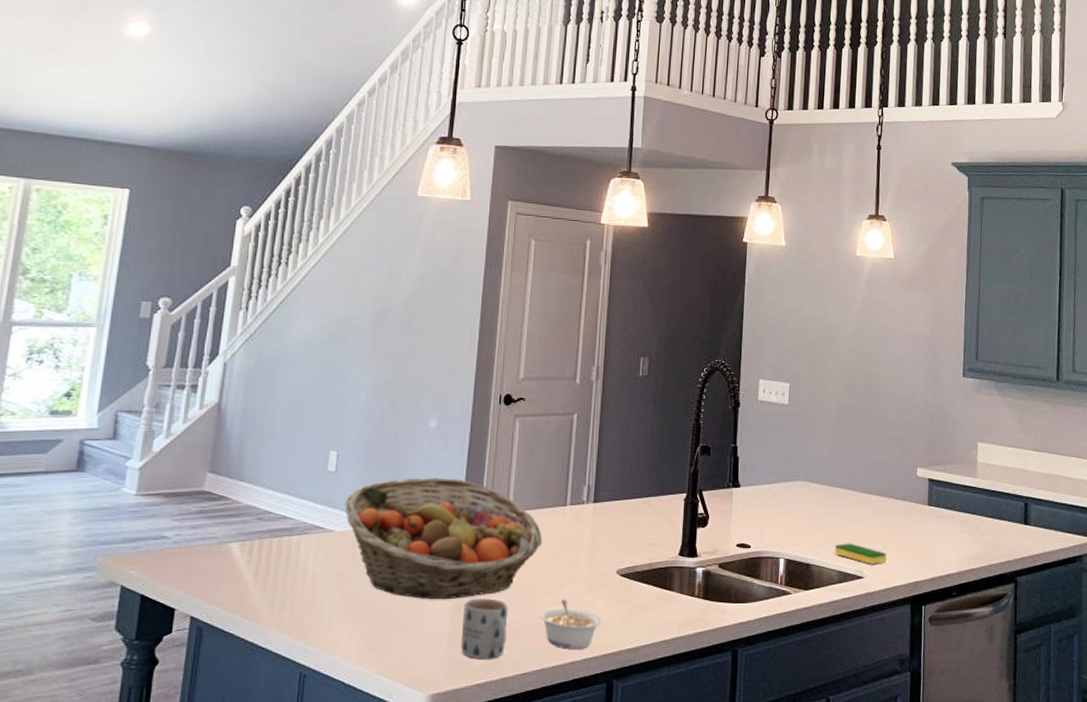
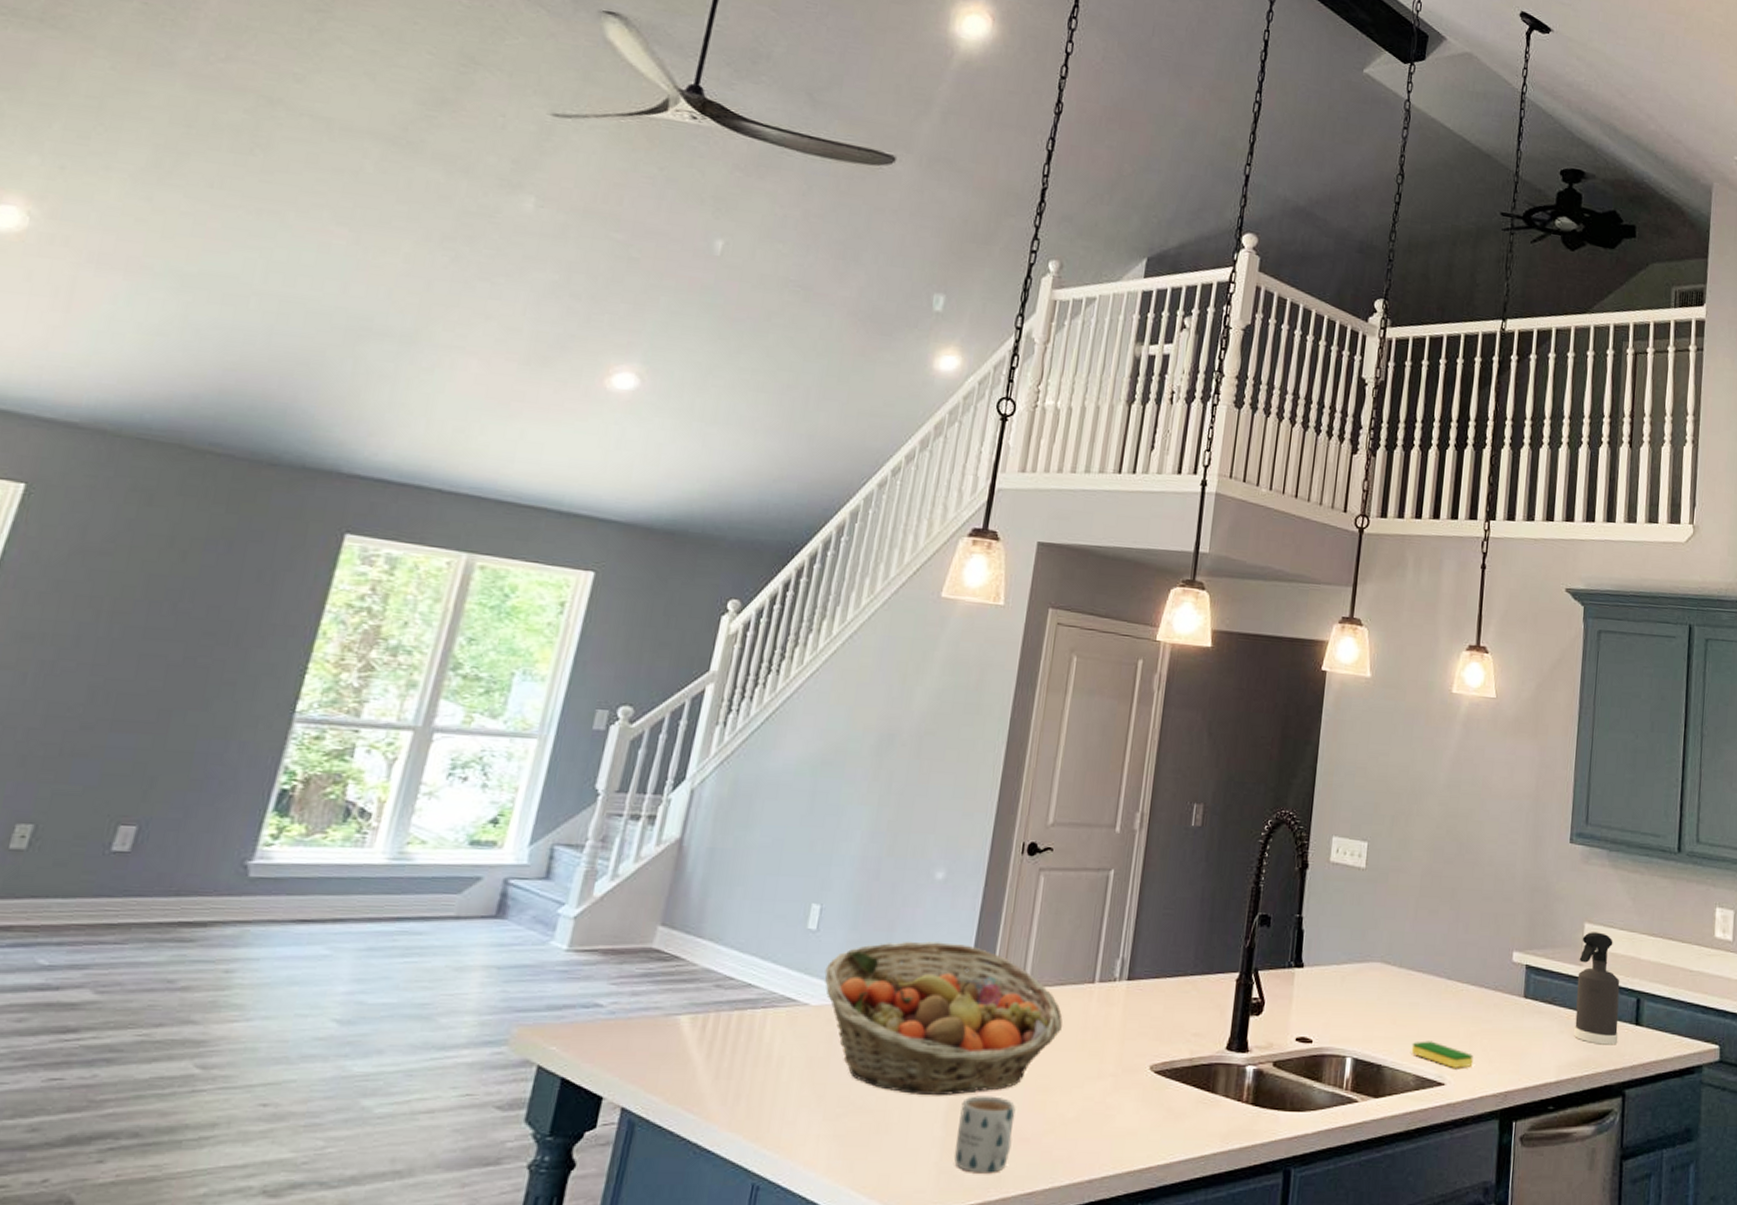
legume: present [540,599,603,649] -> none [1053,1100,1129,1164]
spray bottle: none [972,449,1010,542] -> present [1574,932,1620,1045]

